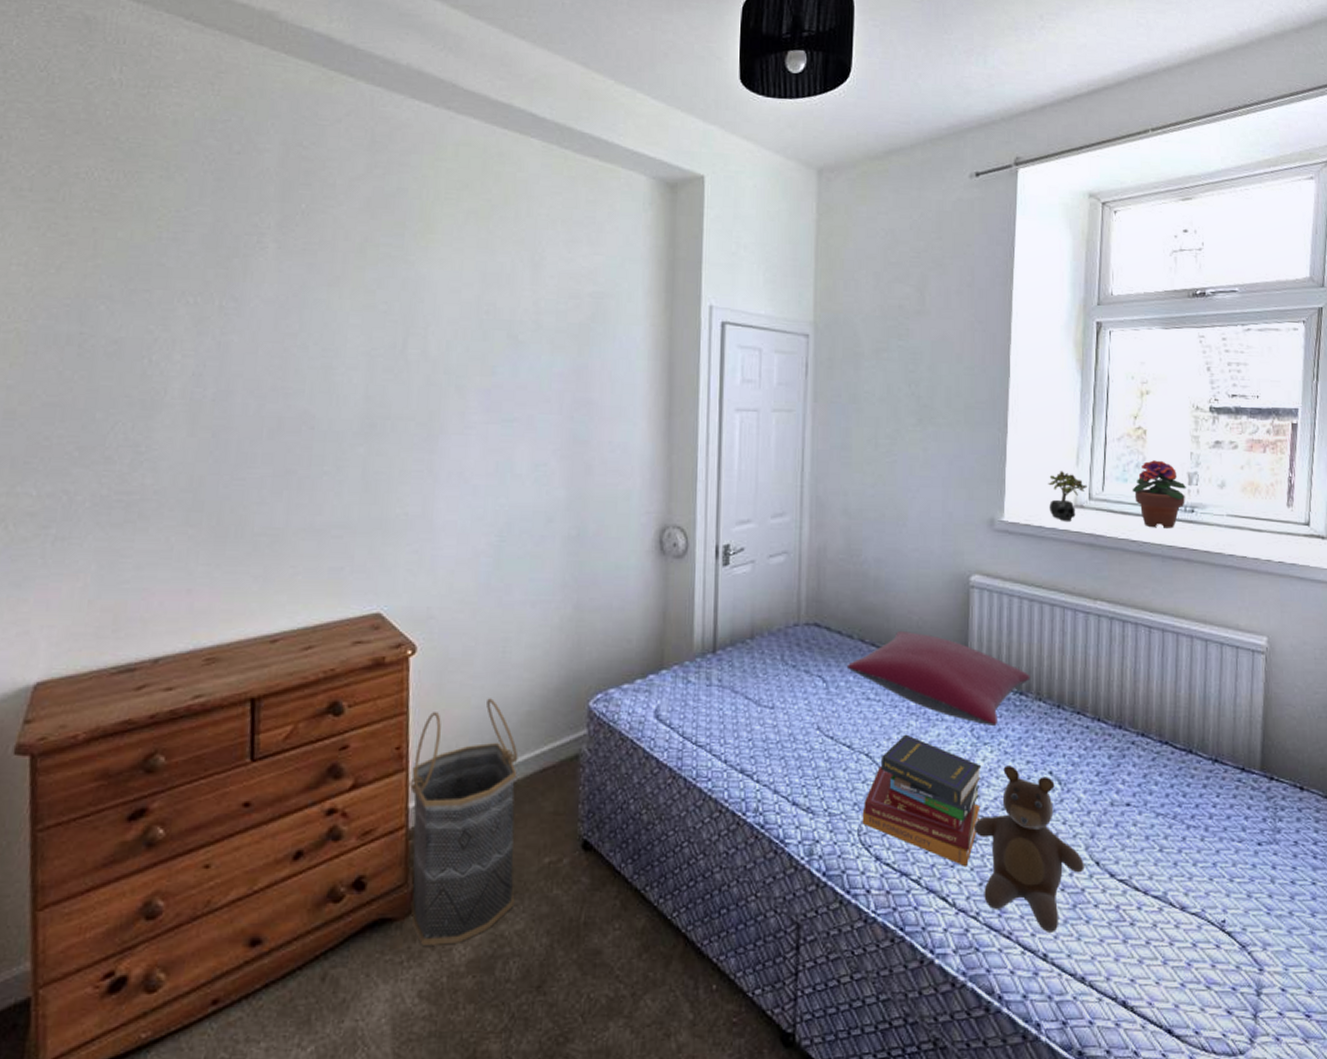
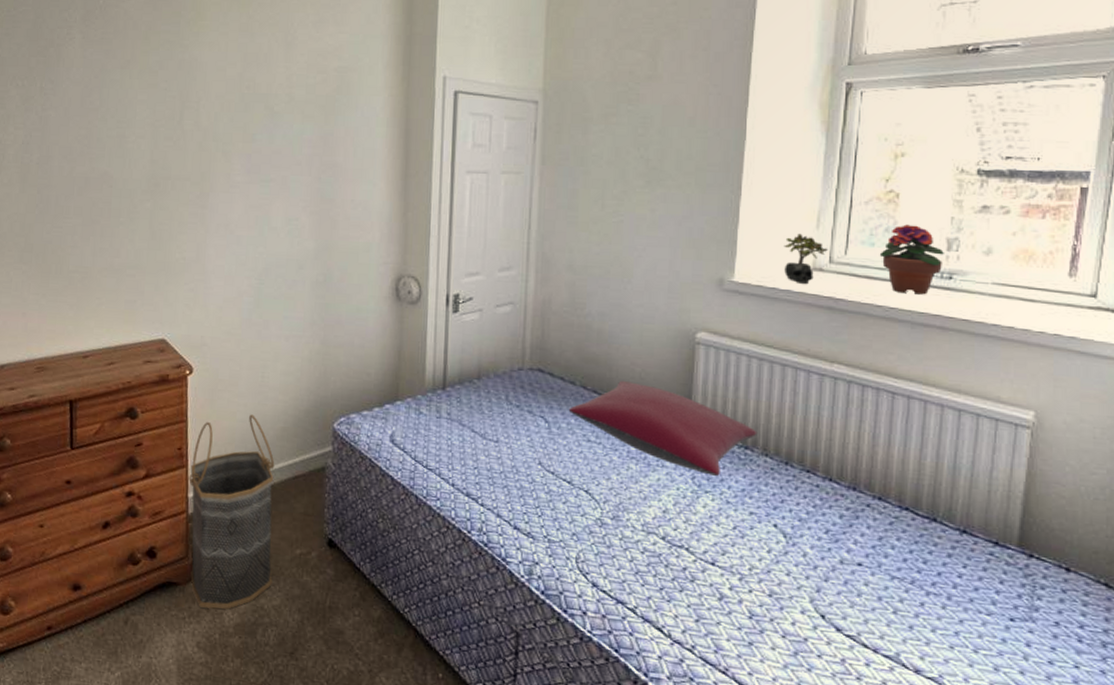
books: present [862,734,982,866] -> none [580,476,702,602]
teddy bear: present [973,766,1084,932] -> none [691,514,808,675]

